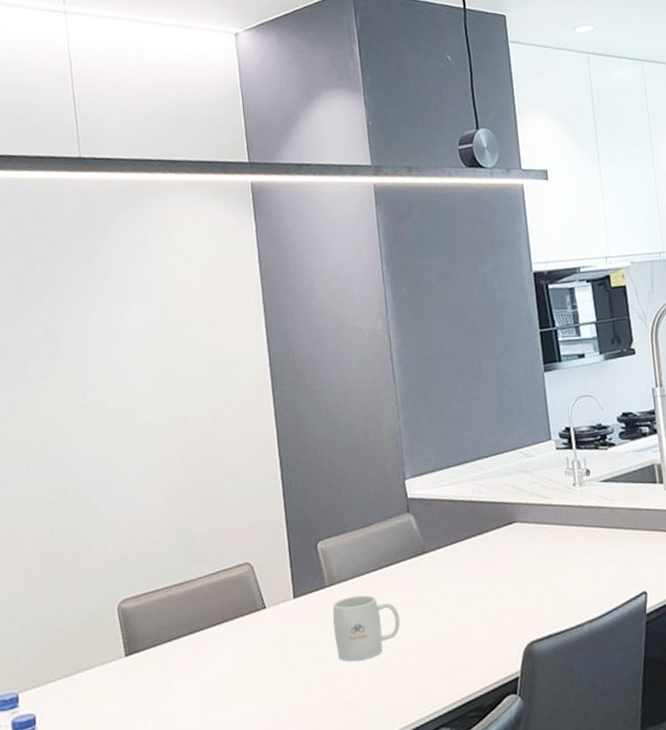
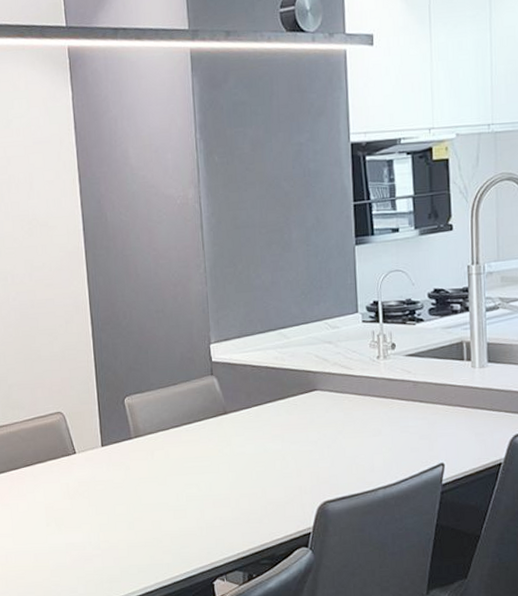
mug: present [332,595,400,662] -> none [137,448,200,507]

